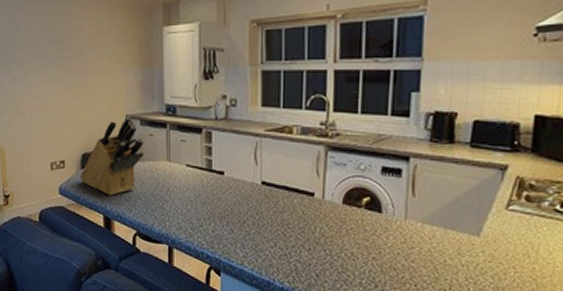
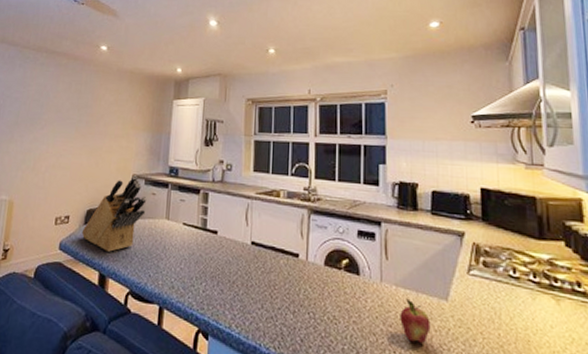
fruit: none [424,234,458,277] -> present [400,298,431,343]

